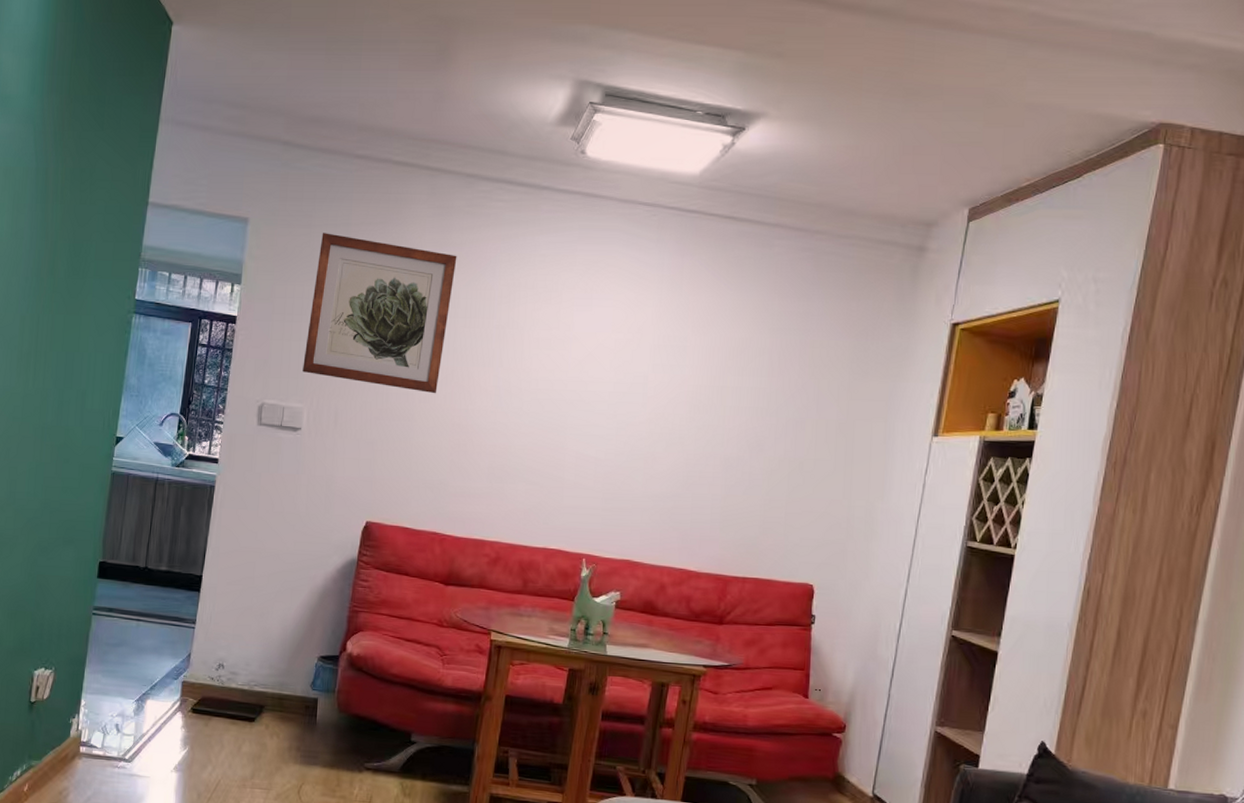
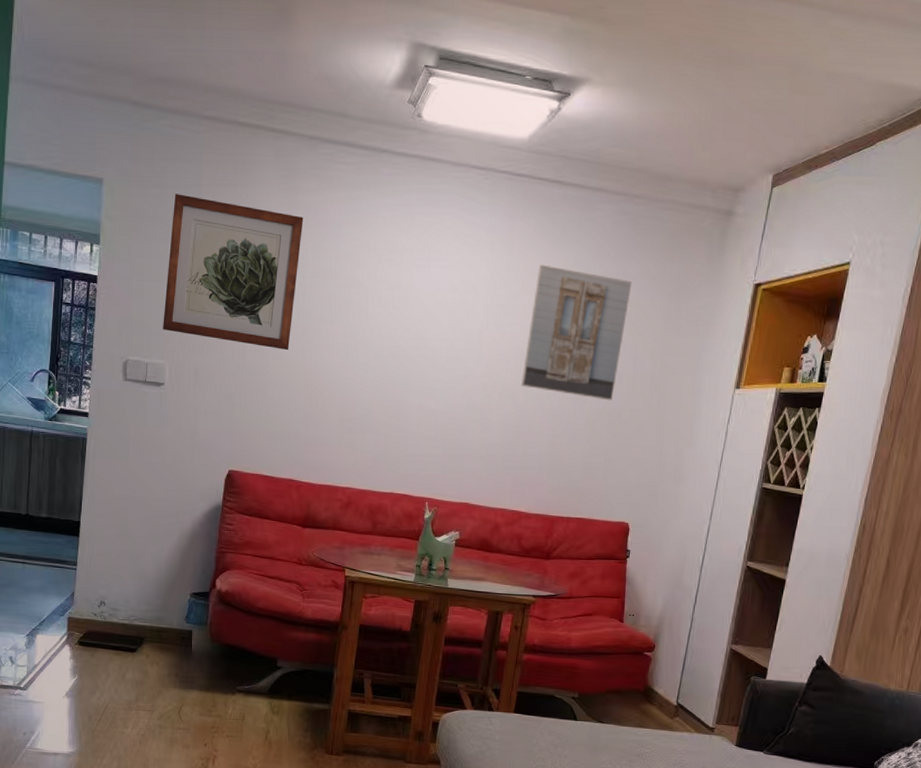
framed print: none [691,303,814,449] -> present [521,264,632,401]

